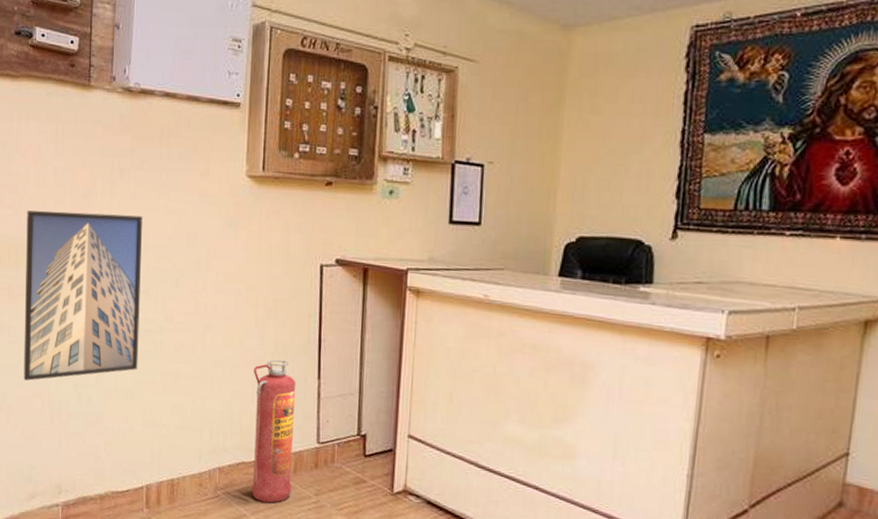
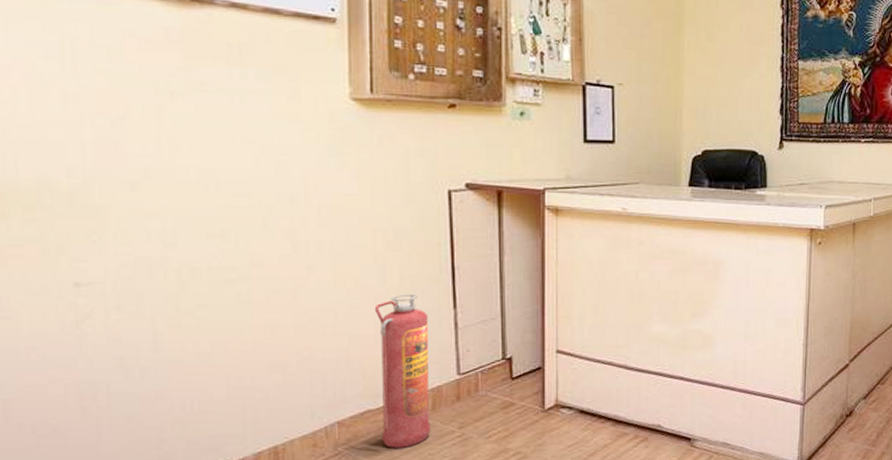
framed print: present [23,210,142,381] -> none [17,145,216,364]

